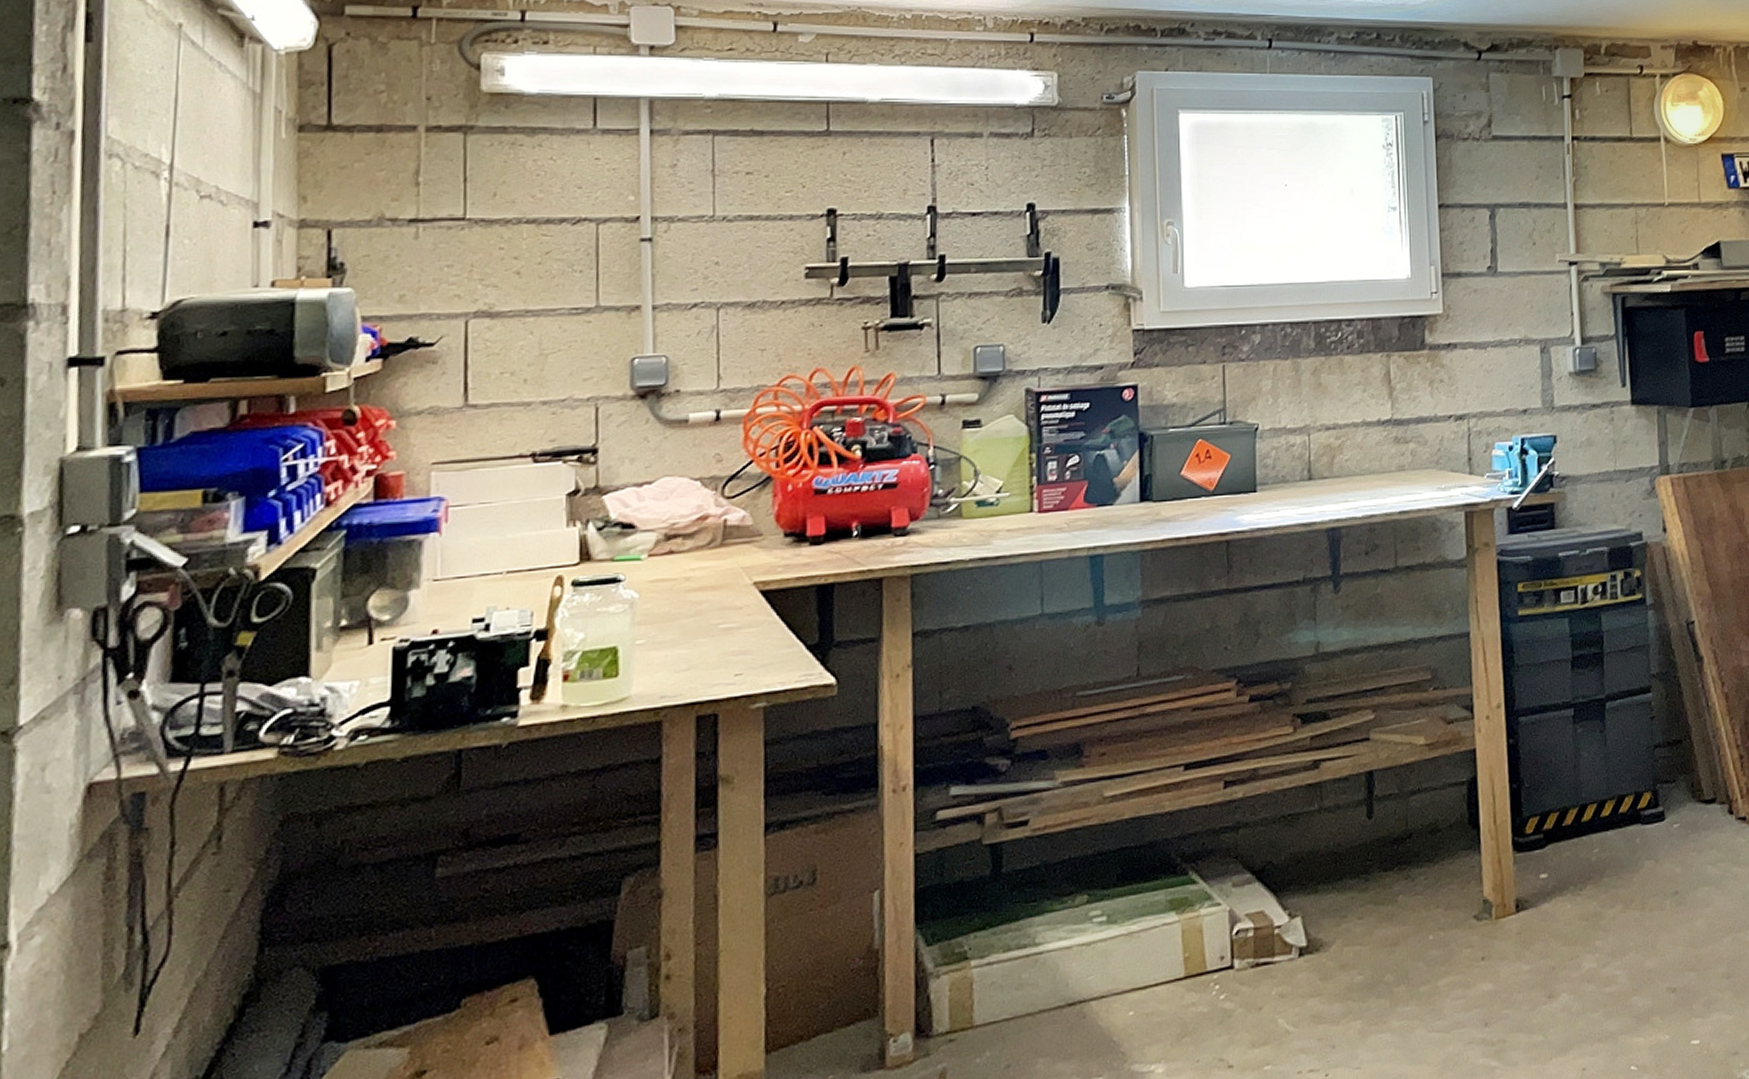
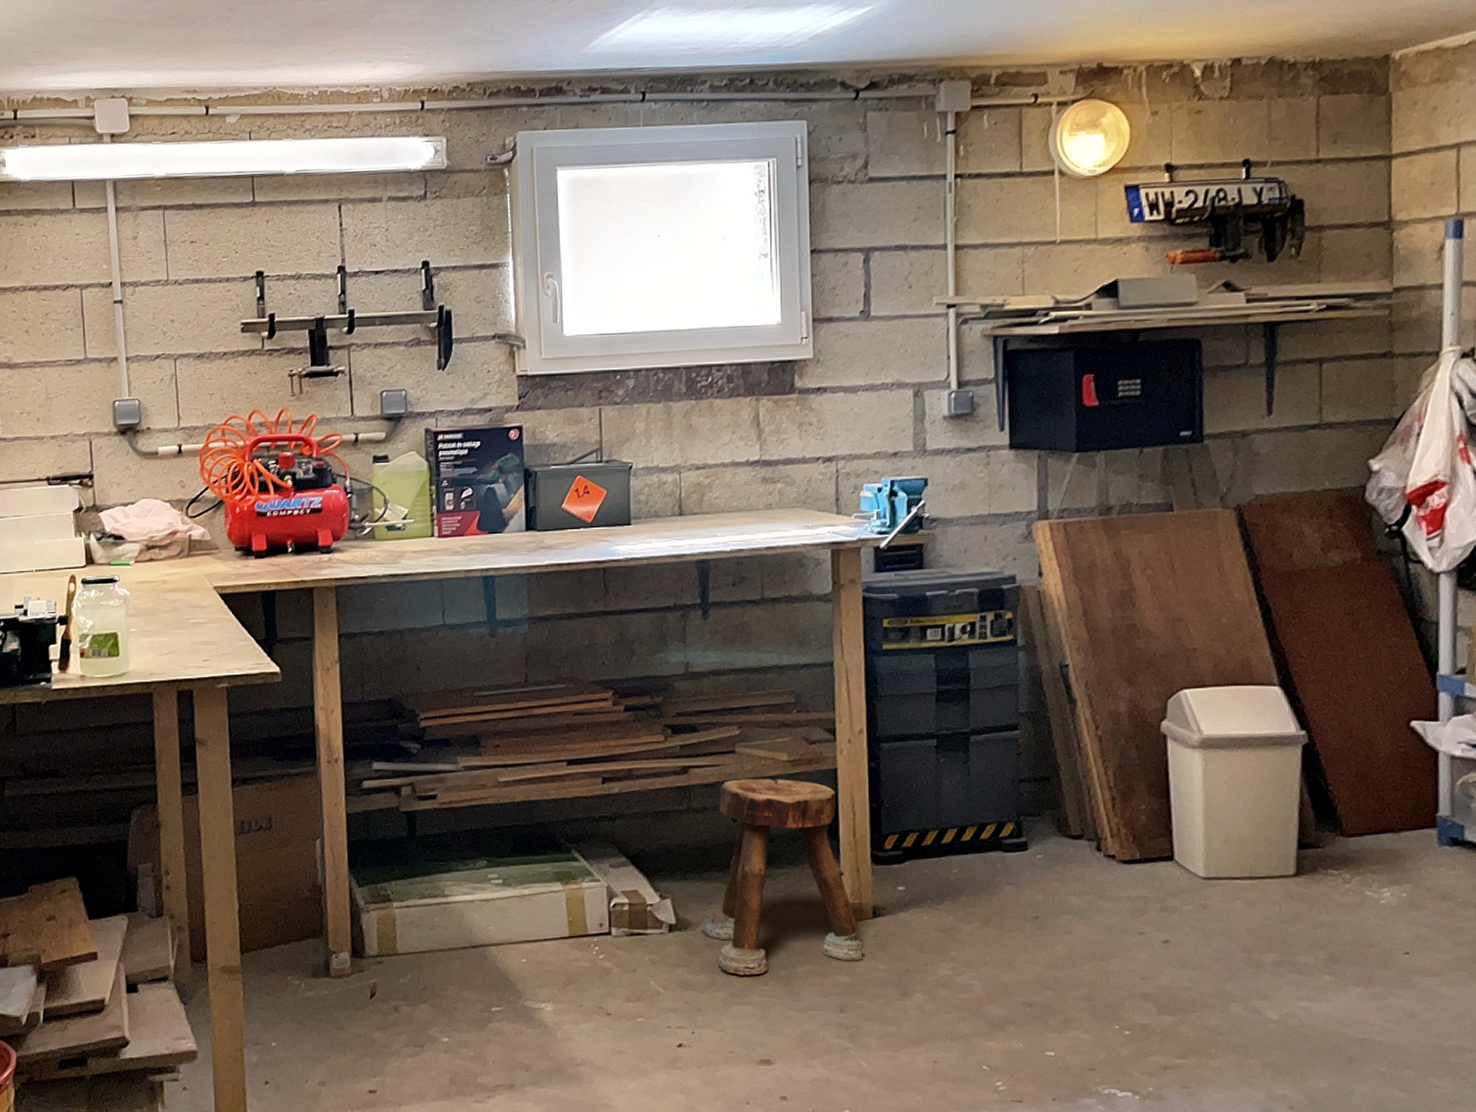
stool: none [1336,765,1507,999] -> present [702,779,863,976]

